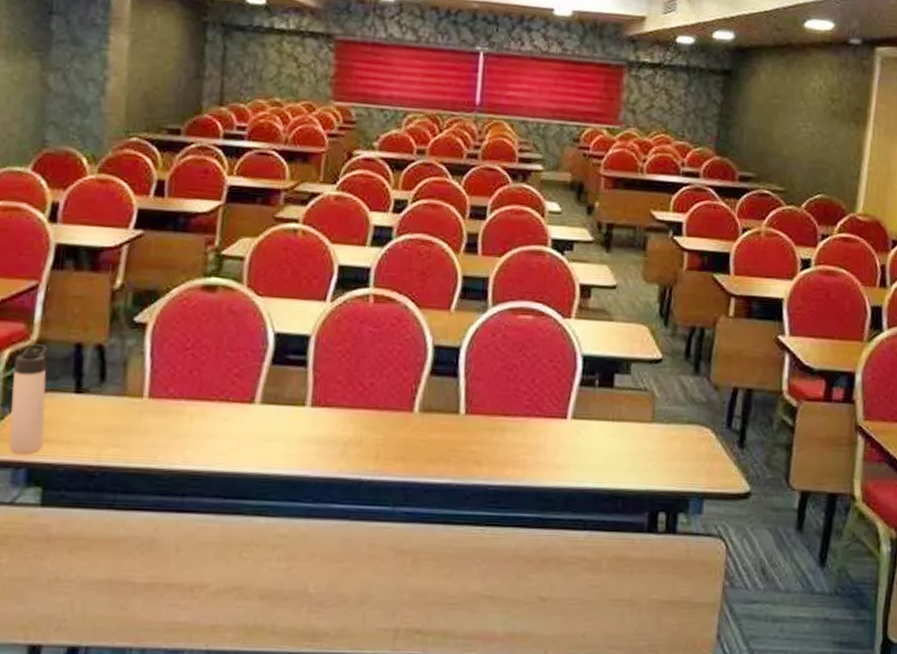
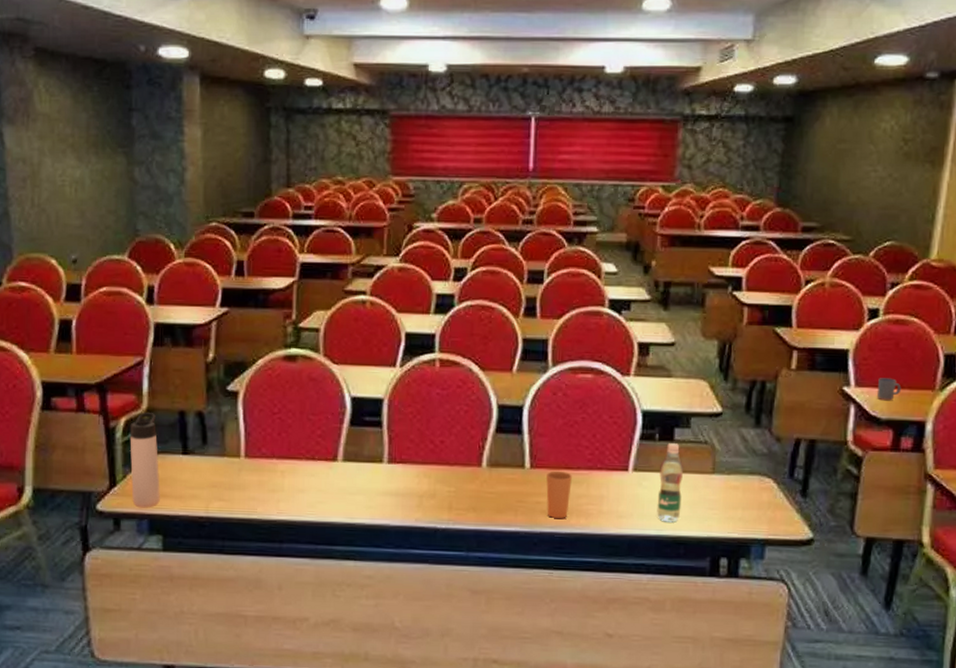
cup: none [481,417,509,471] -> present [545,471,572,519]
bottle: none [595,390,624,474] -> present [657,443,684,522]
mug: none [810,327,833,351] -> present [878,378,902,401]

